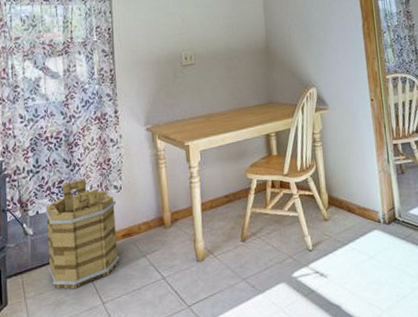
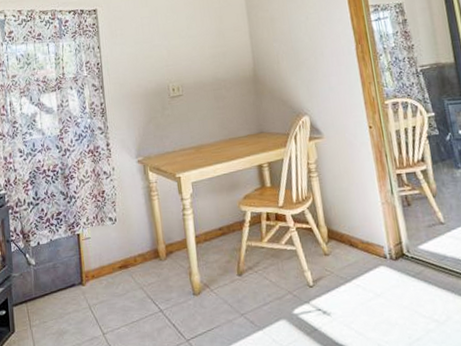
bucket: present [45,179,120,290] -> none [45,211,118,319]

